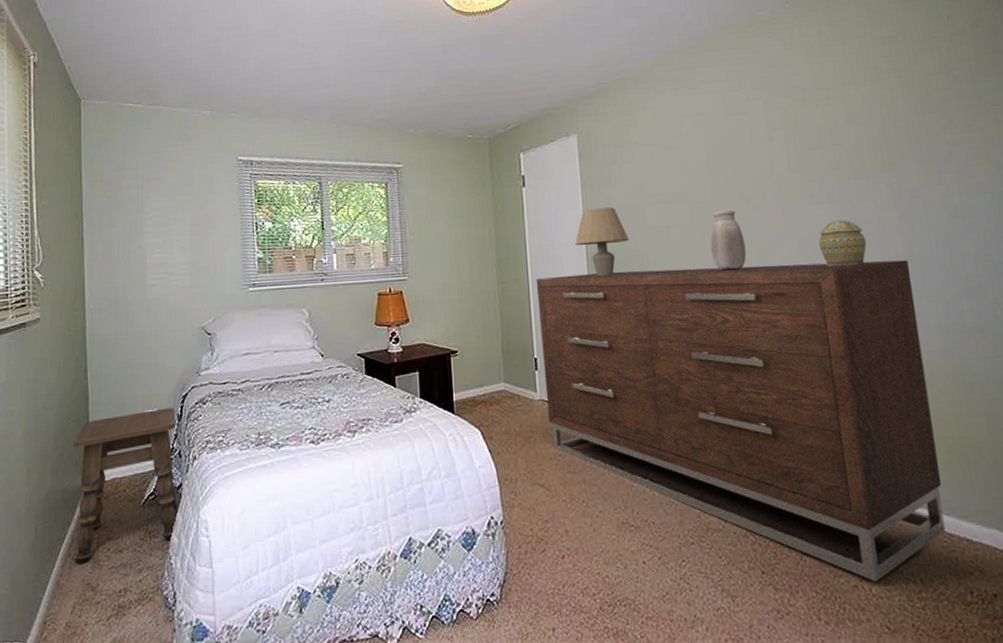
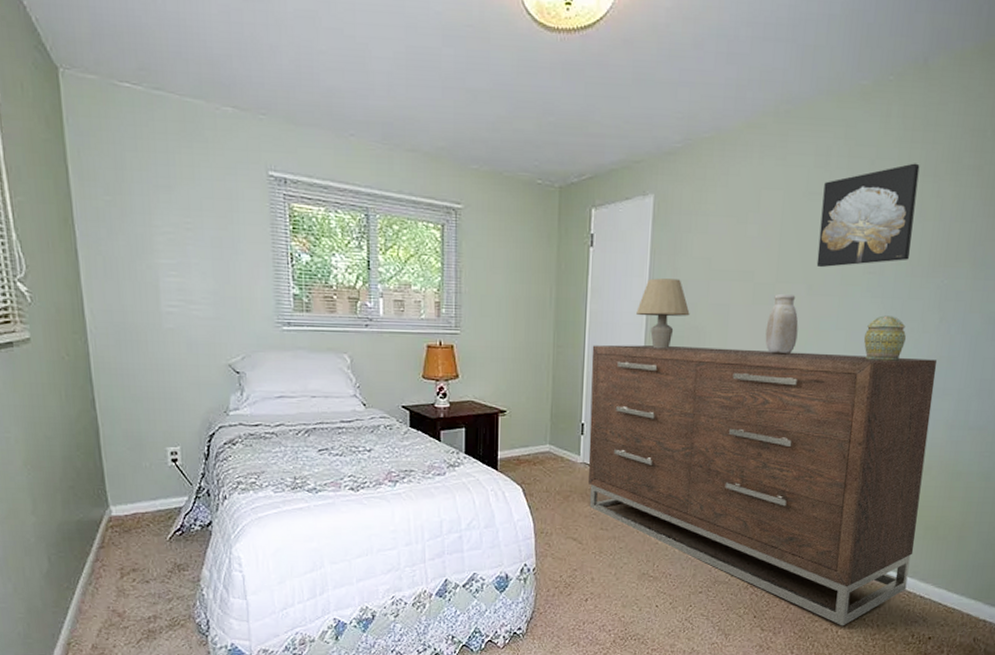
side table: present [73,408,178,564] -> none [85,446,208,592]
wall art: none [742,74,848,181] -> present [816,163,920,268]

